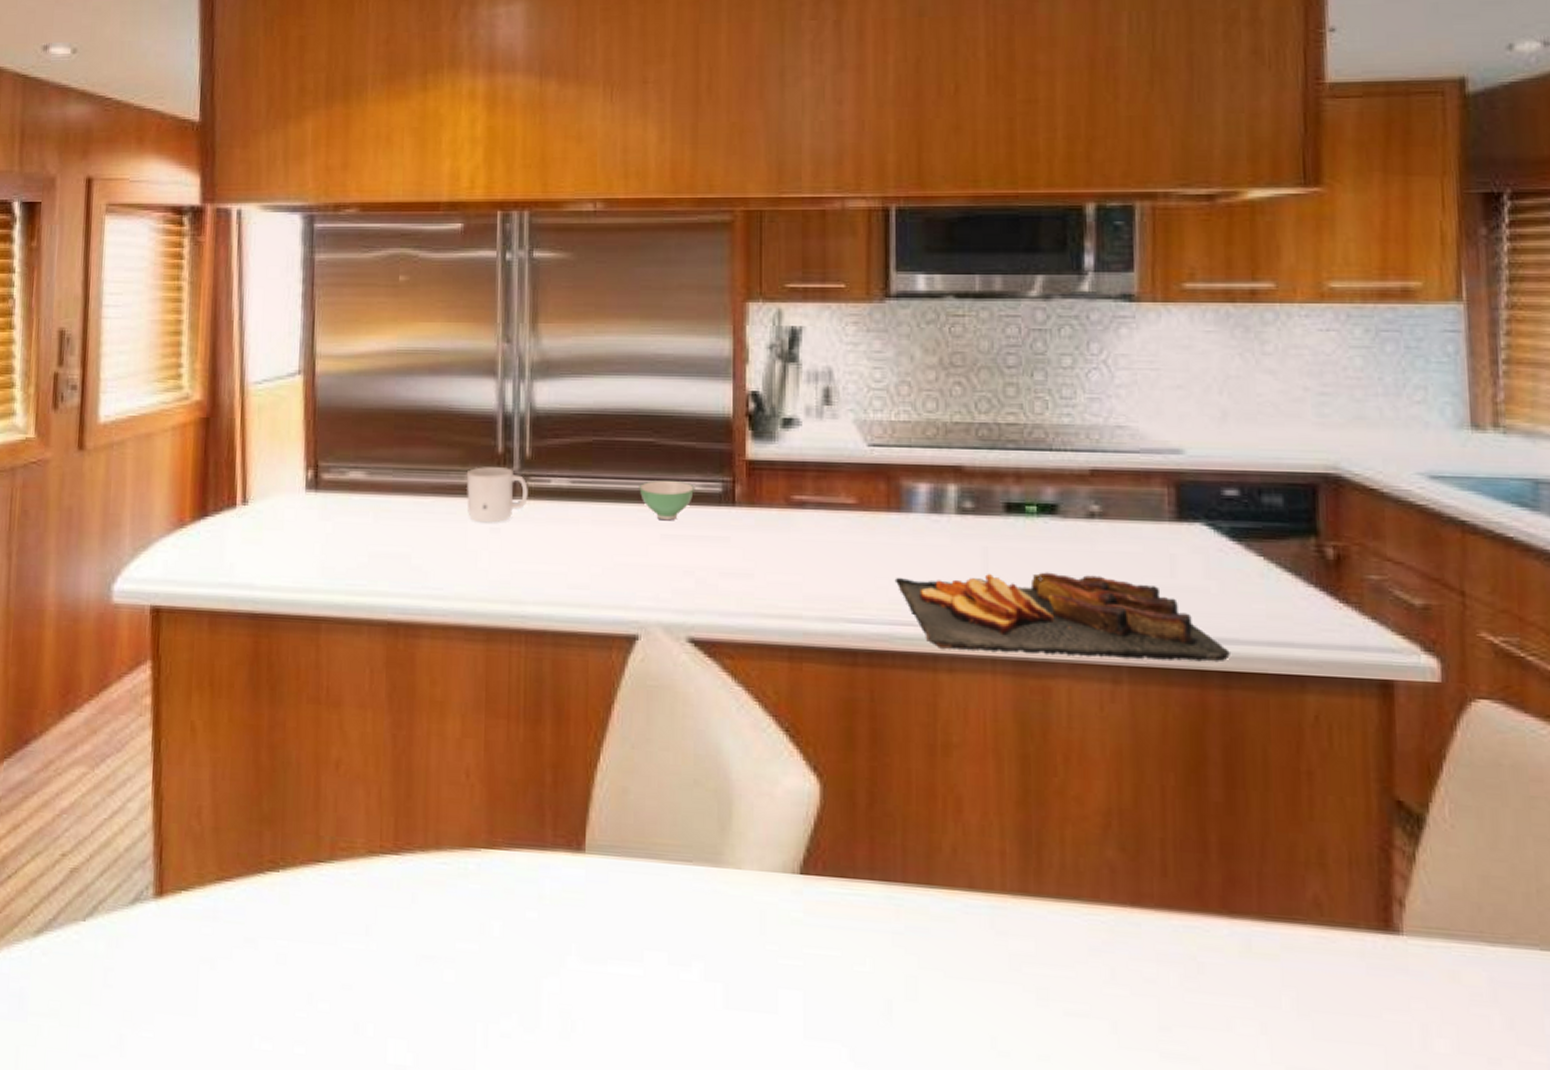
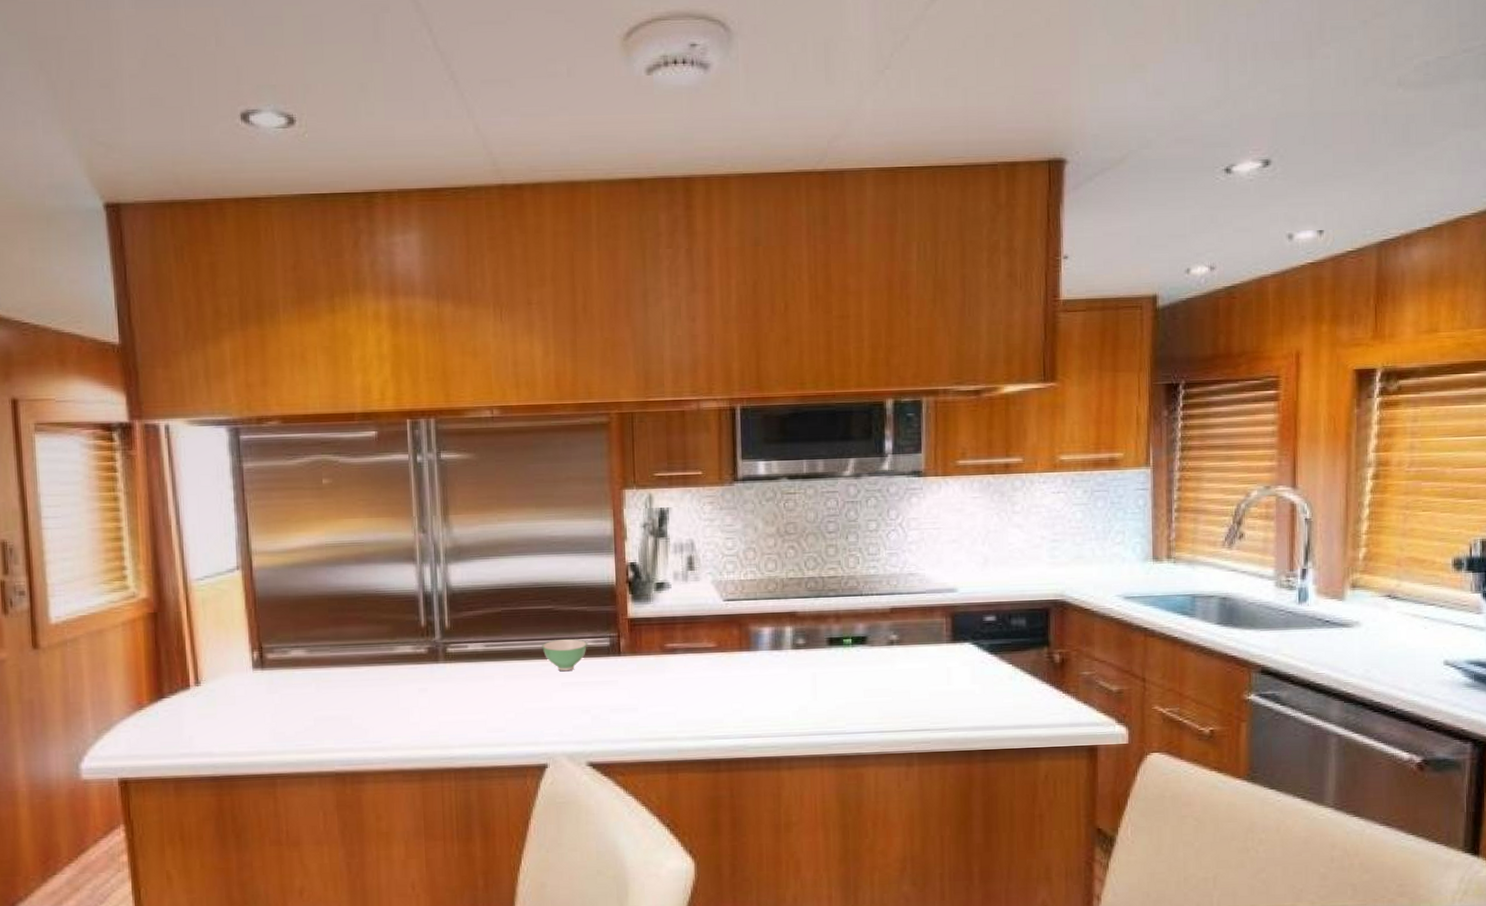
mug: present [466,467,528,523] -> none [395,638,449,685]
food platter: present [894,572,1230,663] -> none [747,688,988,754]

